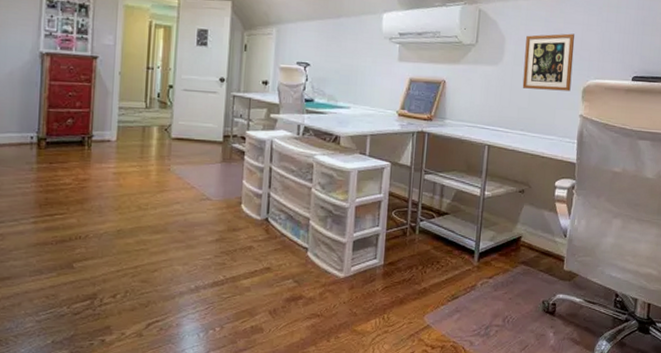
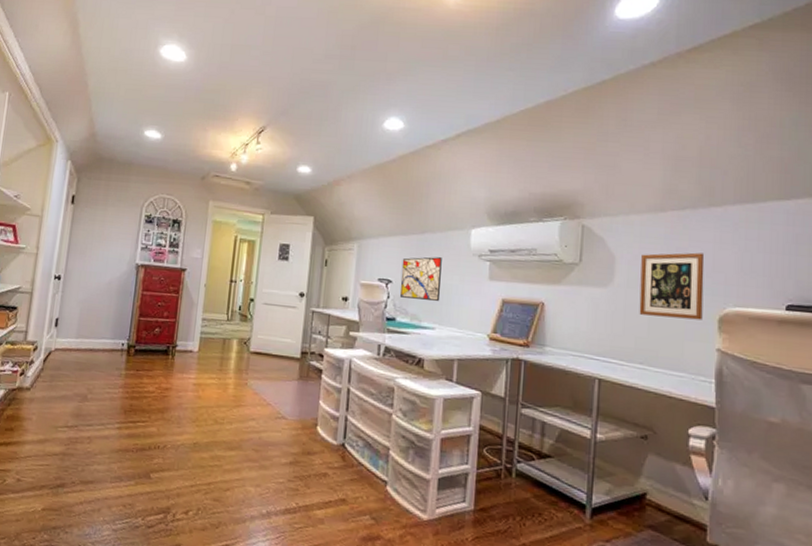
wall art: none [317,40,356,82] -> present [400,257,442,301]

